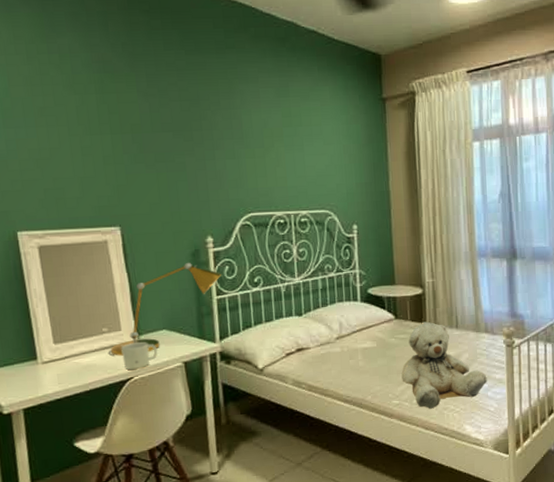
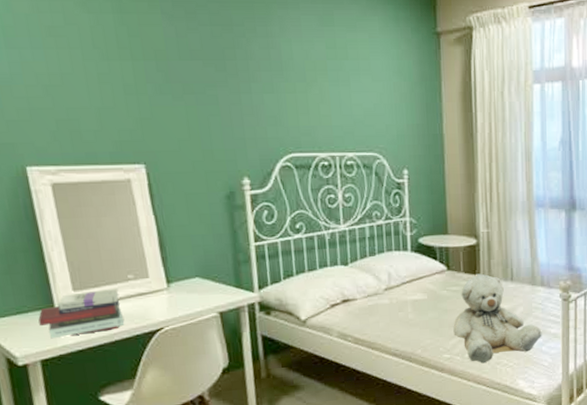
books: none [22,341,99,389] -> present [38,289,125,339]
desk lamp: present [108,262,222,357] -> none [134,205,260,305]
mug: present [121,341,158,371] -> none [149,290,191,321]

